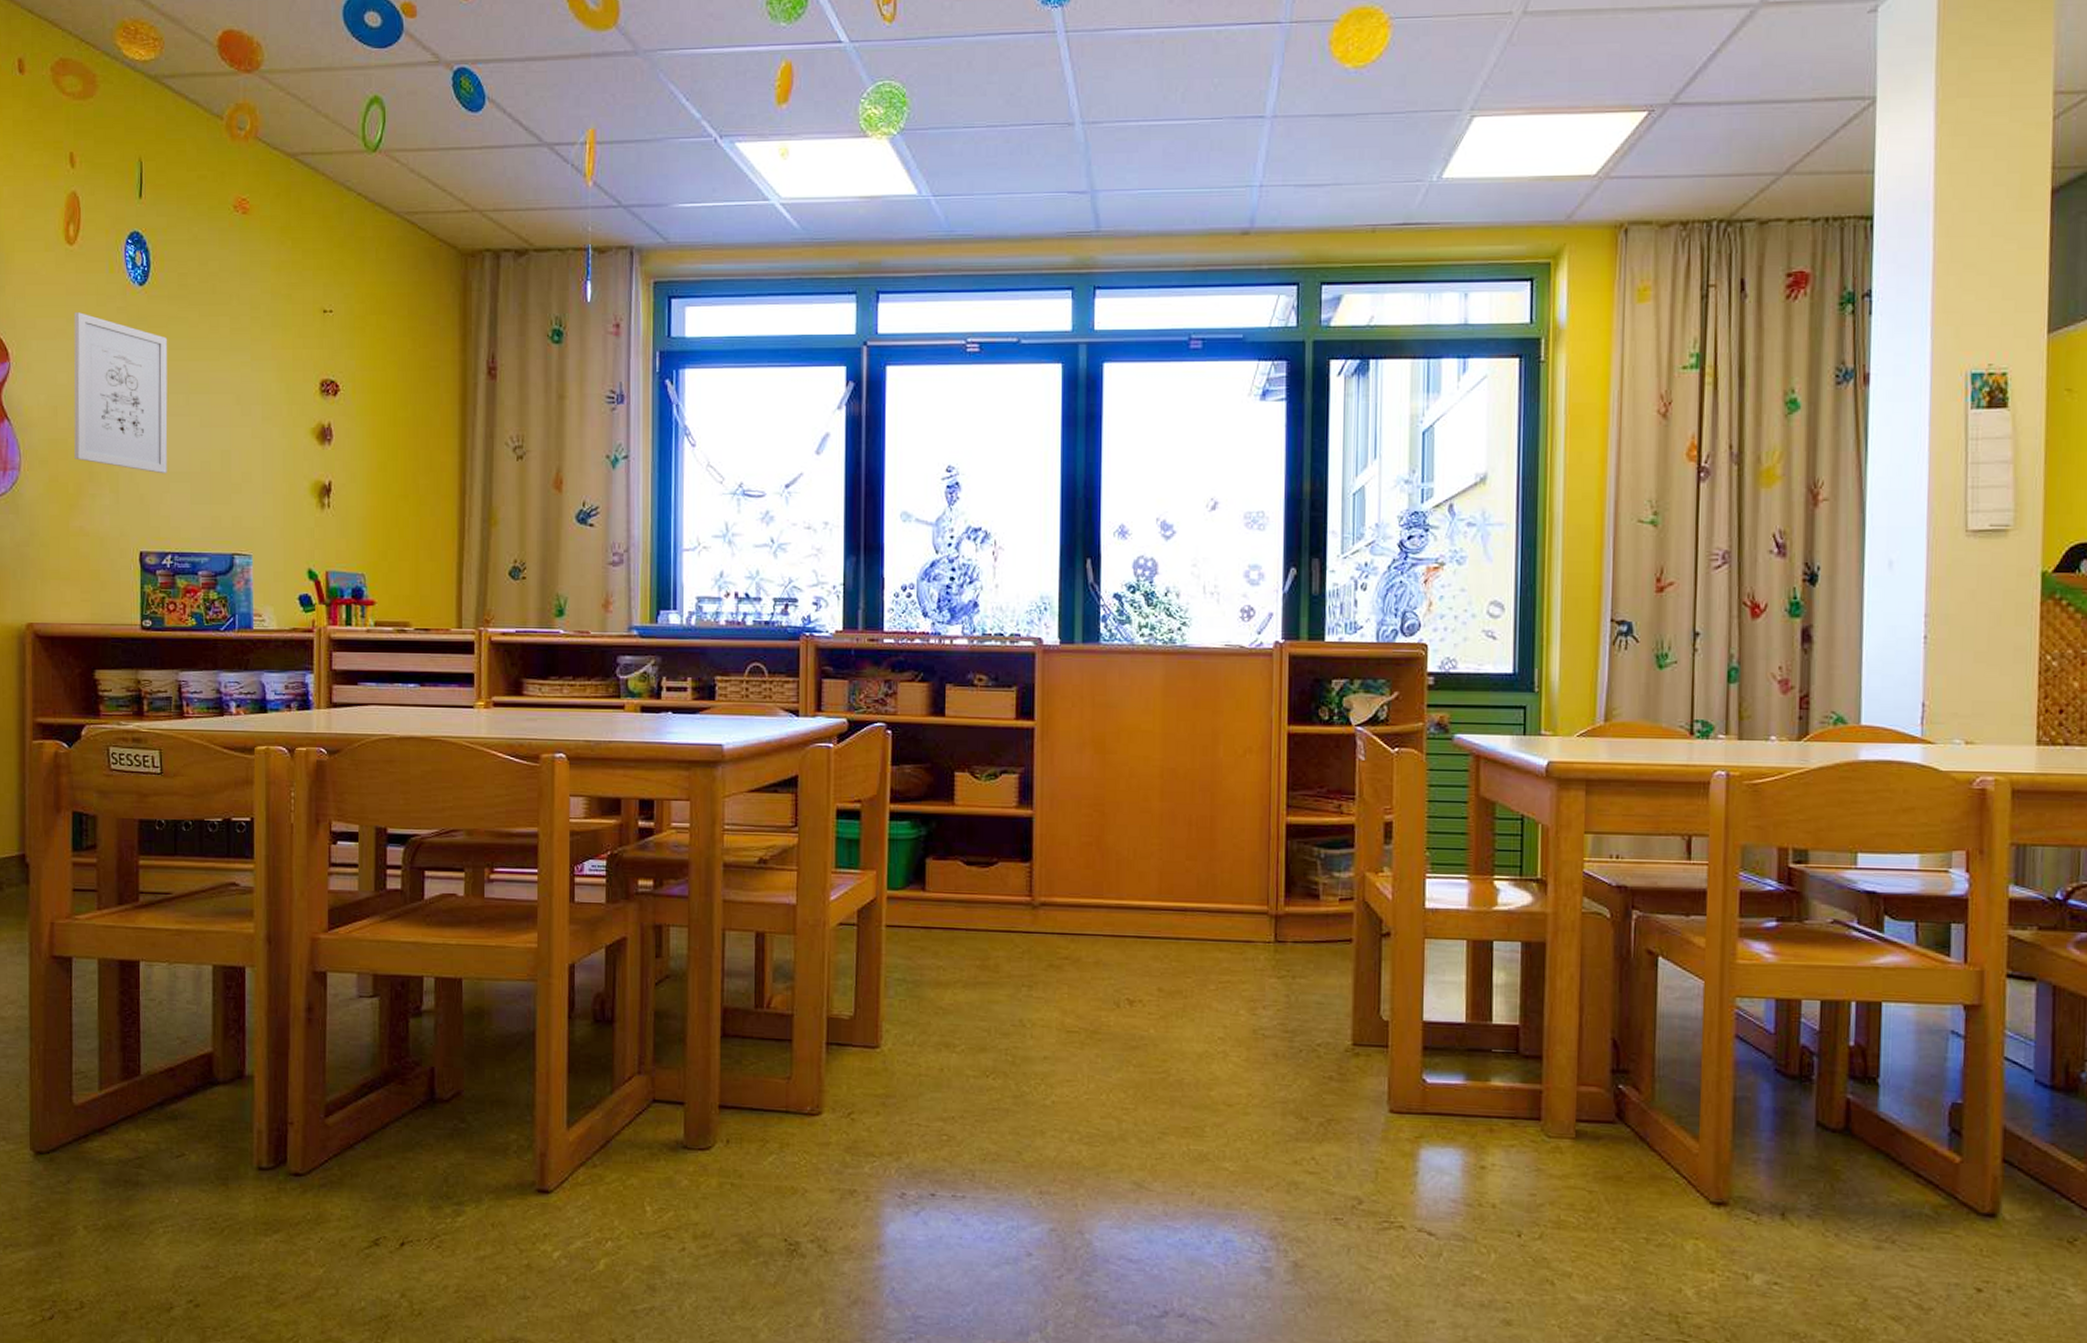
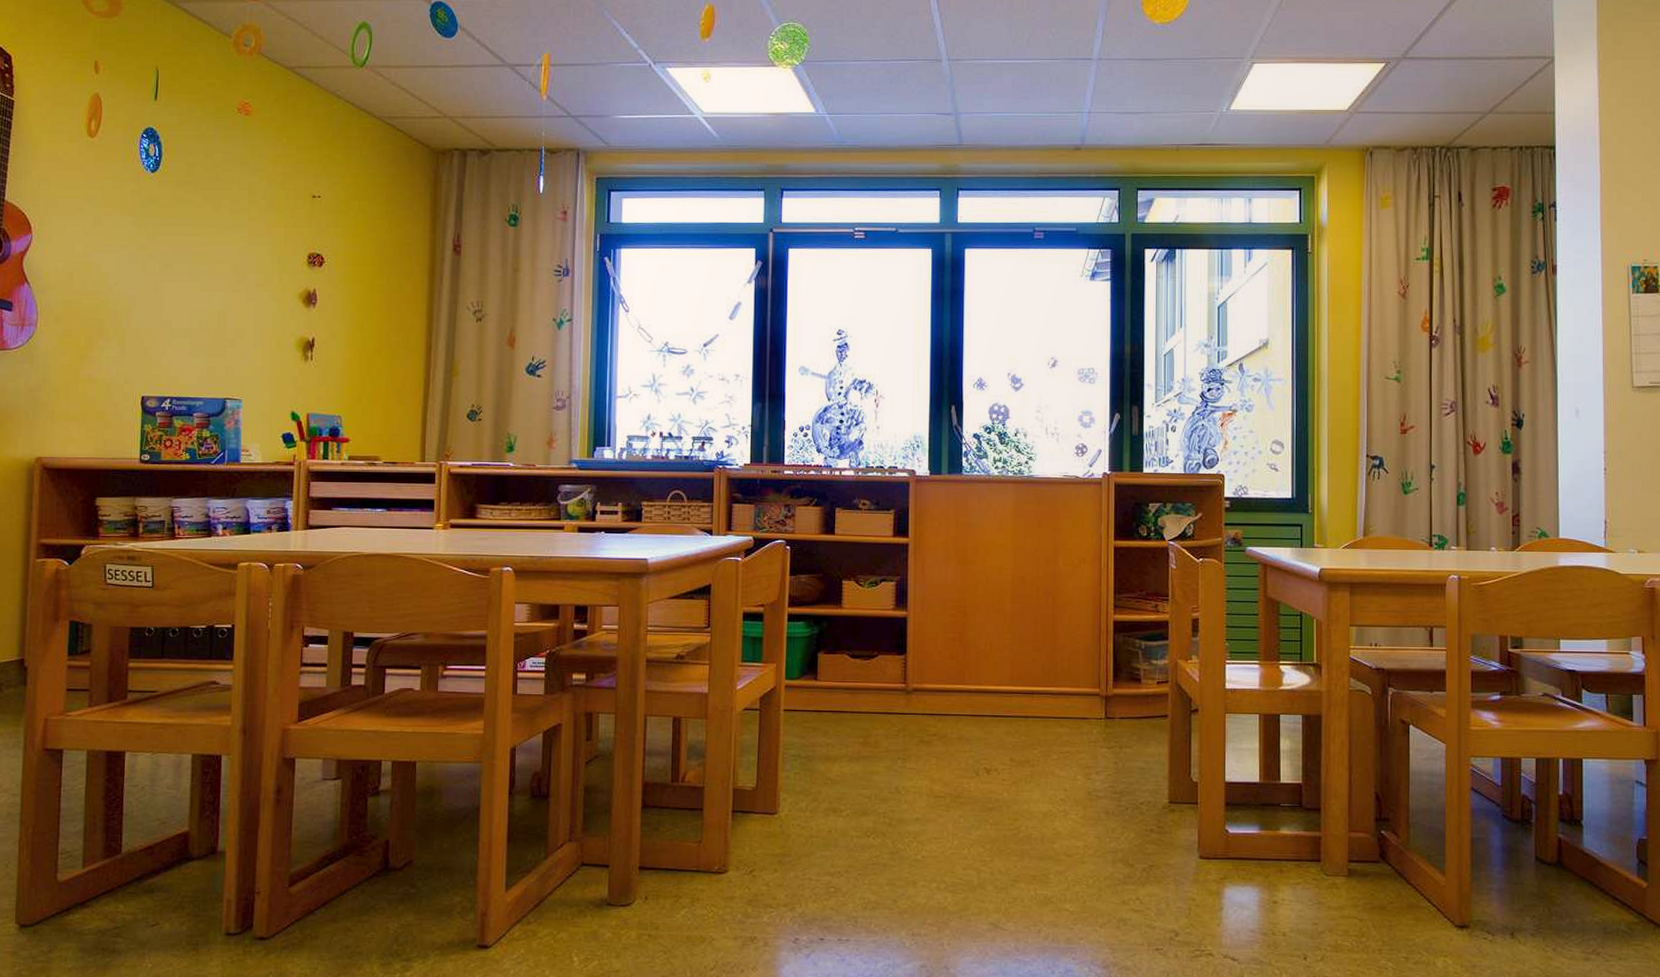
wall art: present [73,312,168,474] -> none [87,194,175,331]

